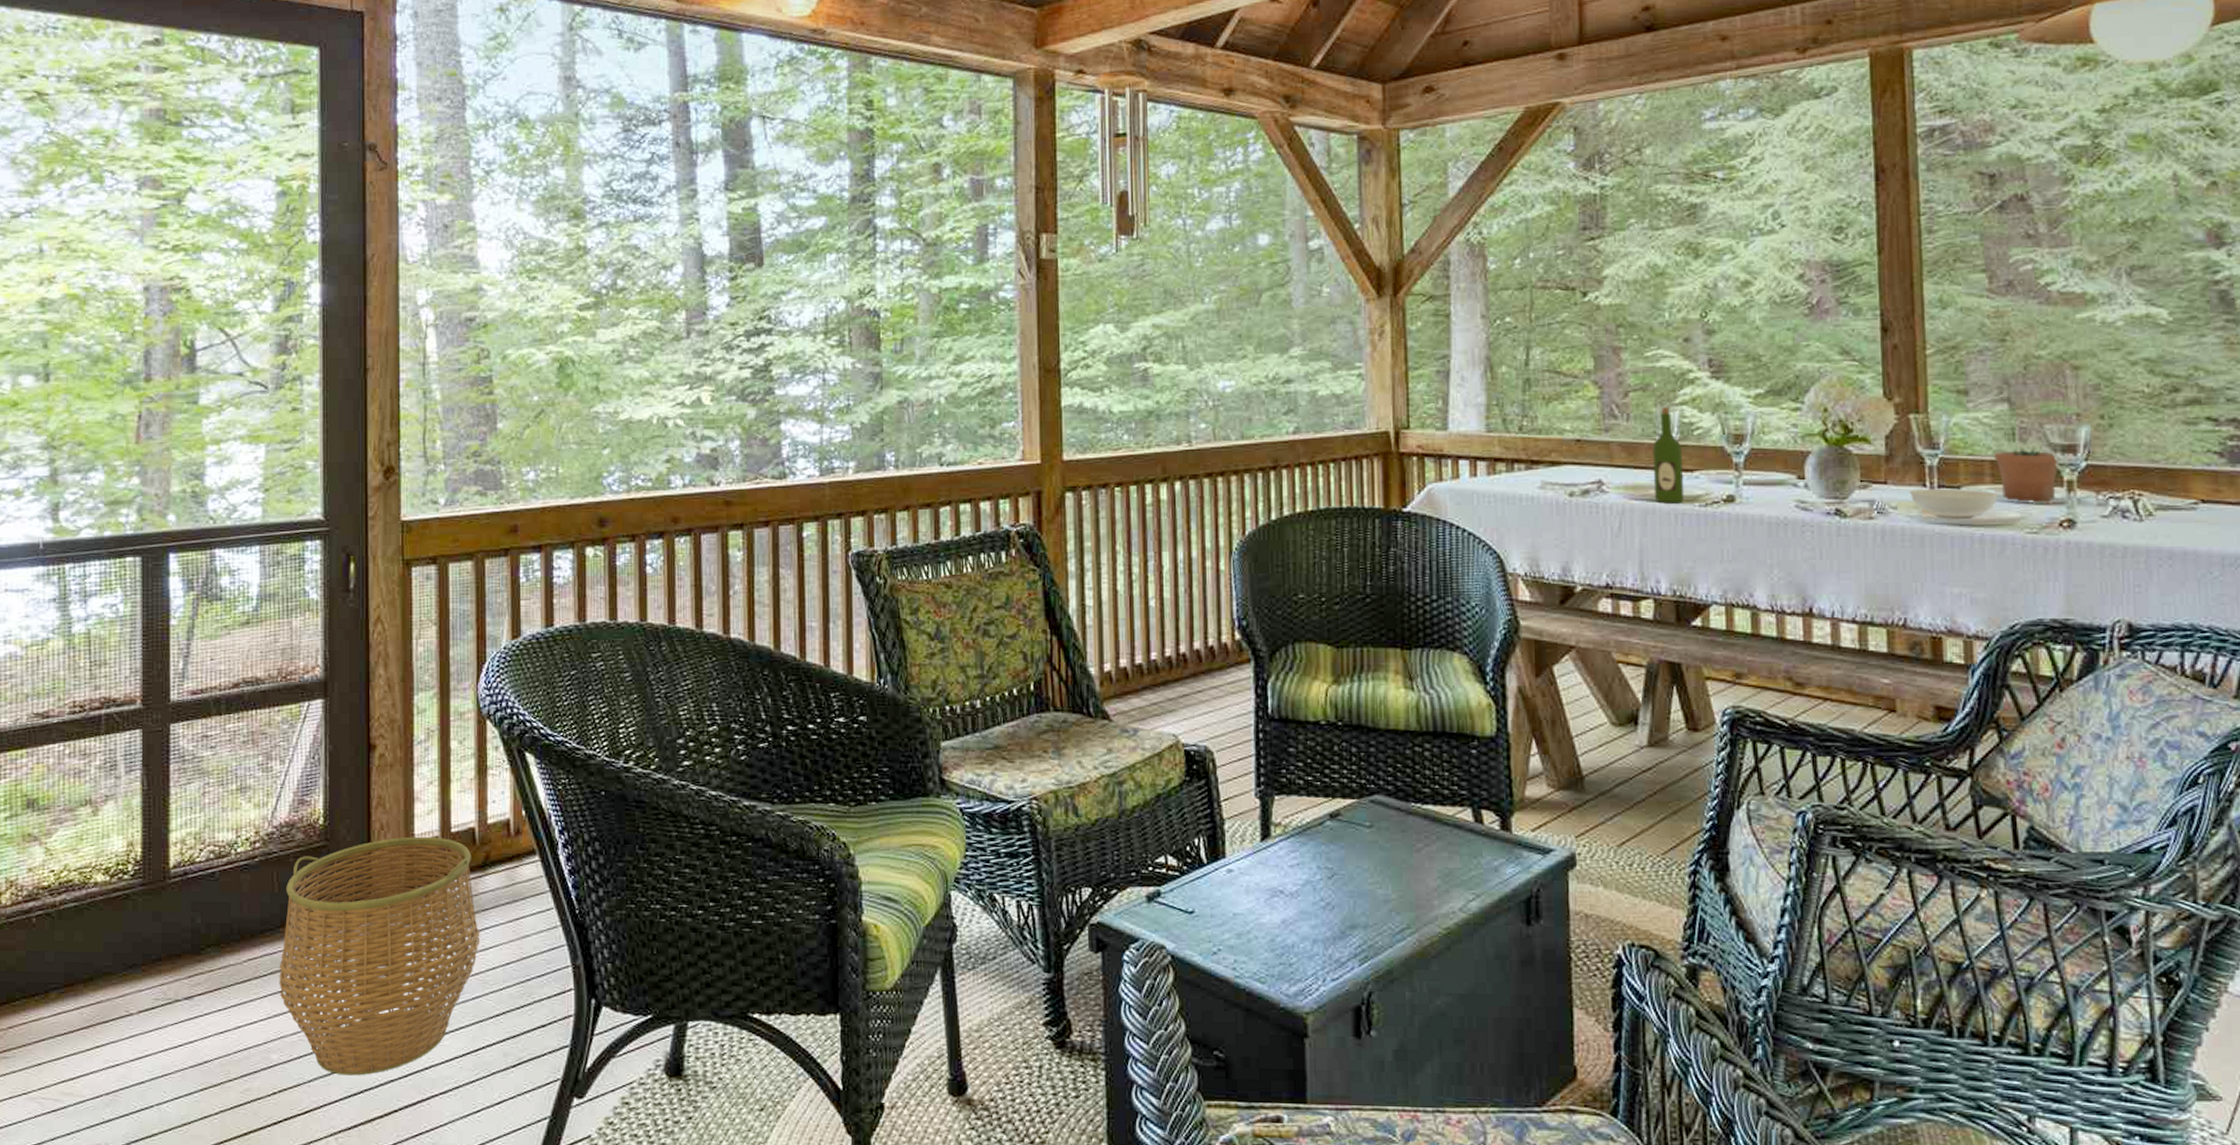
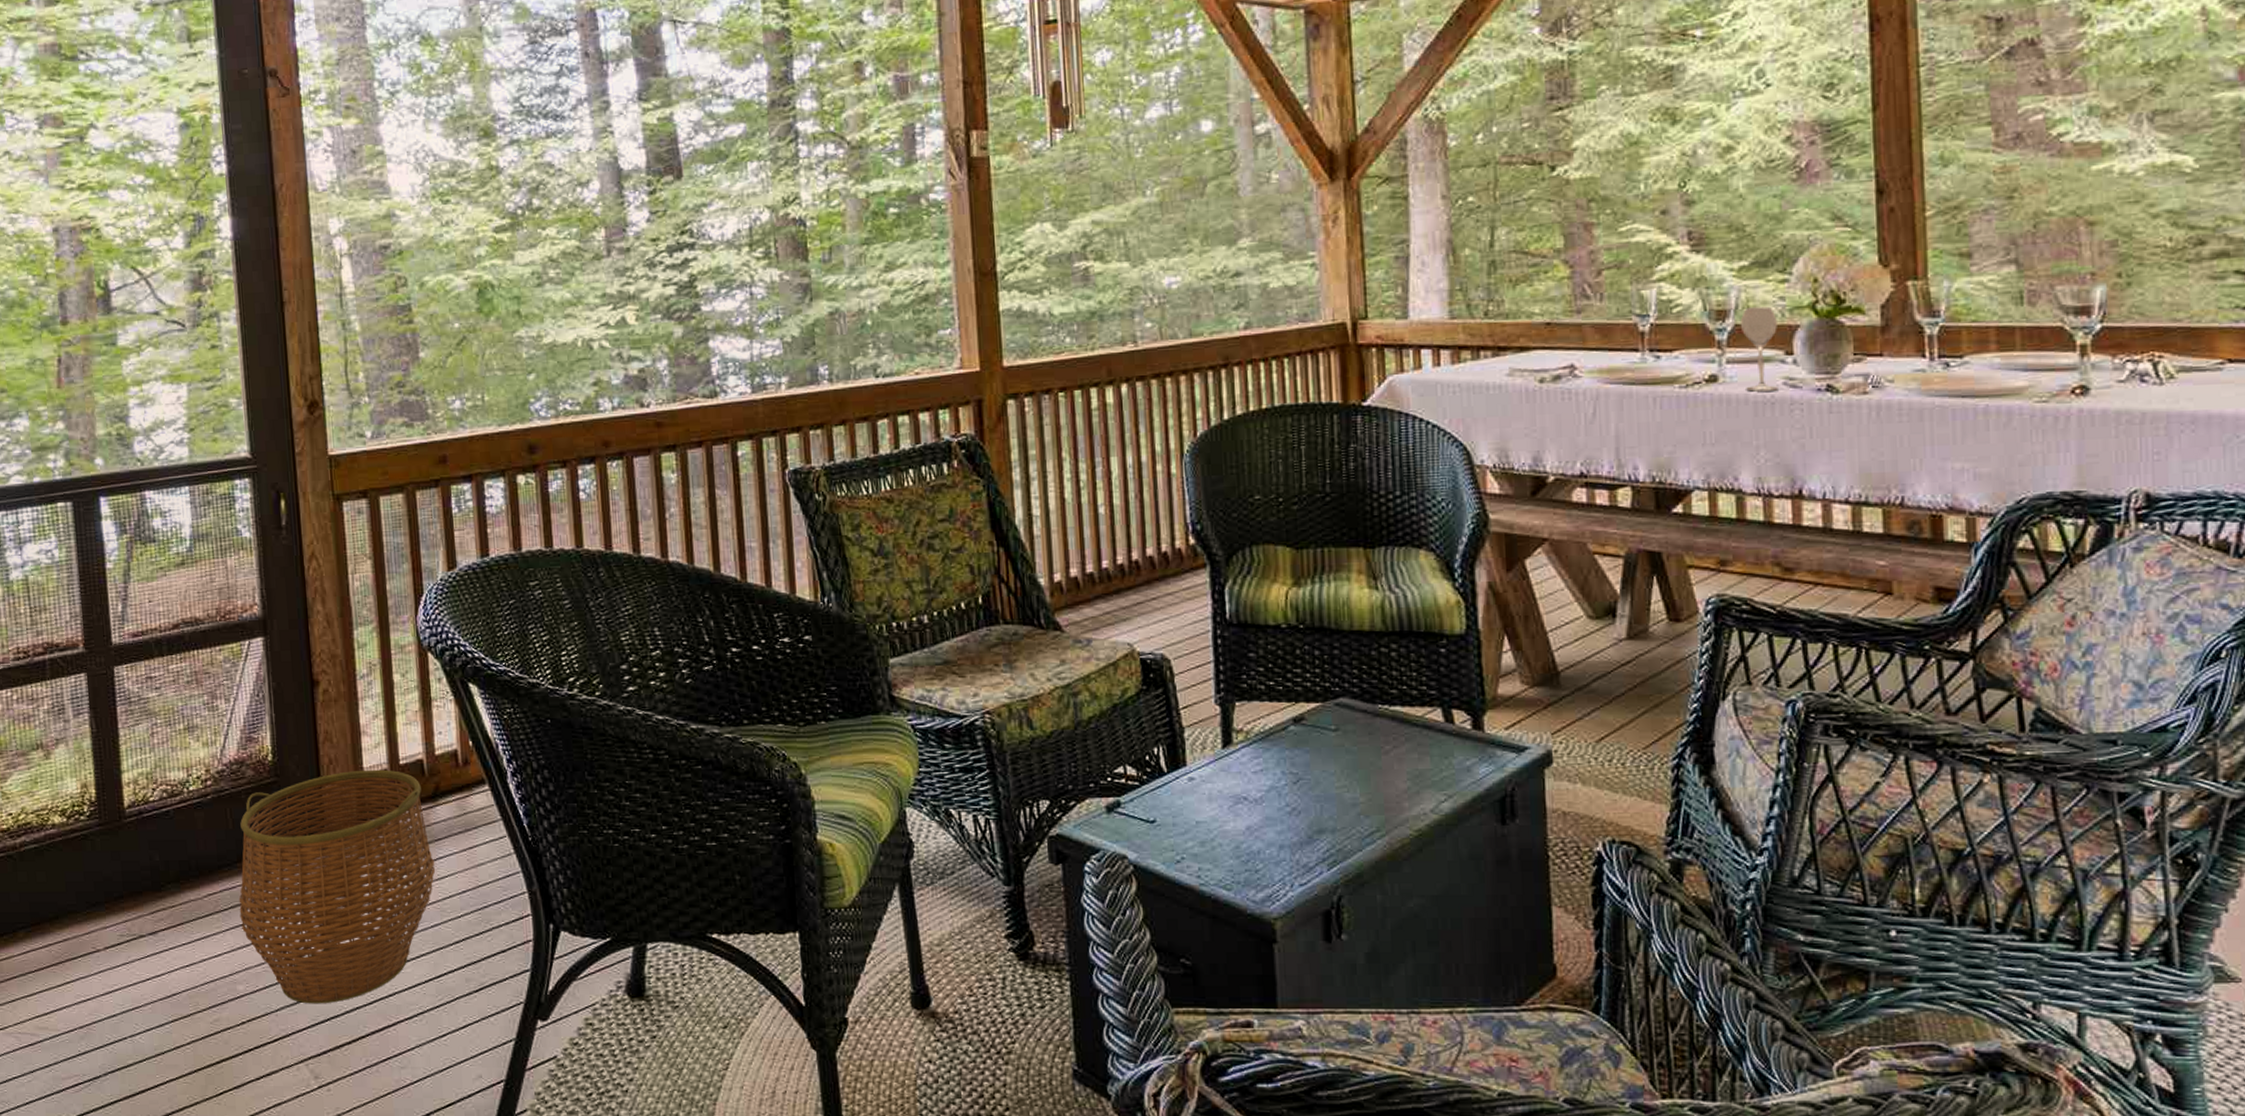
wine bottle: present [1652,407,1685,504] -> none [1628,284,1664,386]
wineglass: none [1756,433,1791,513] -> present [1740,306,1778,392]
bowl: present [1909,488,1998,520] -> none [1907,358,2004,391]
planter: present [1993,448,2058,504] -> none [1999,312,2070,371]

